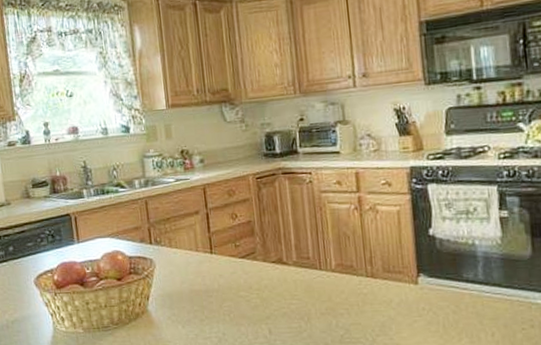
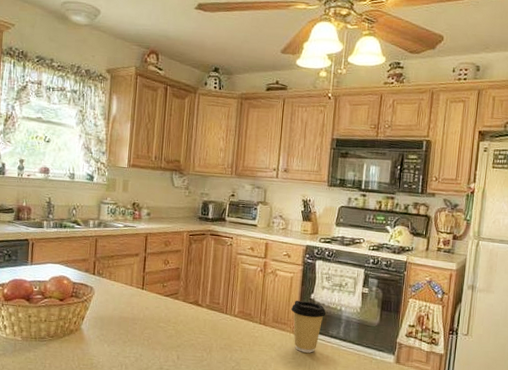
coffee cup: none [405,239,454,307] -> present [291,300,326,353]

